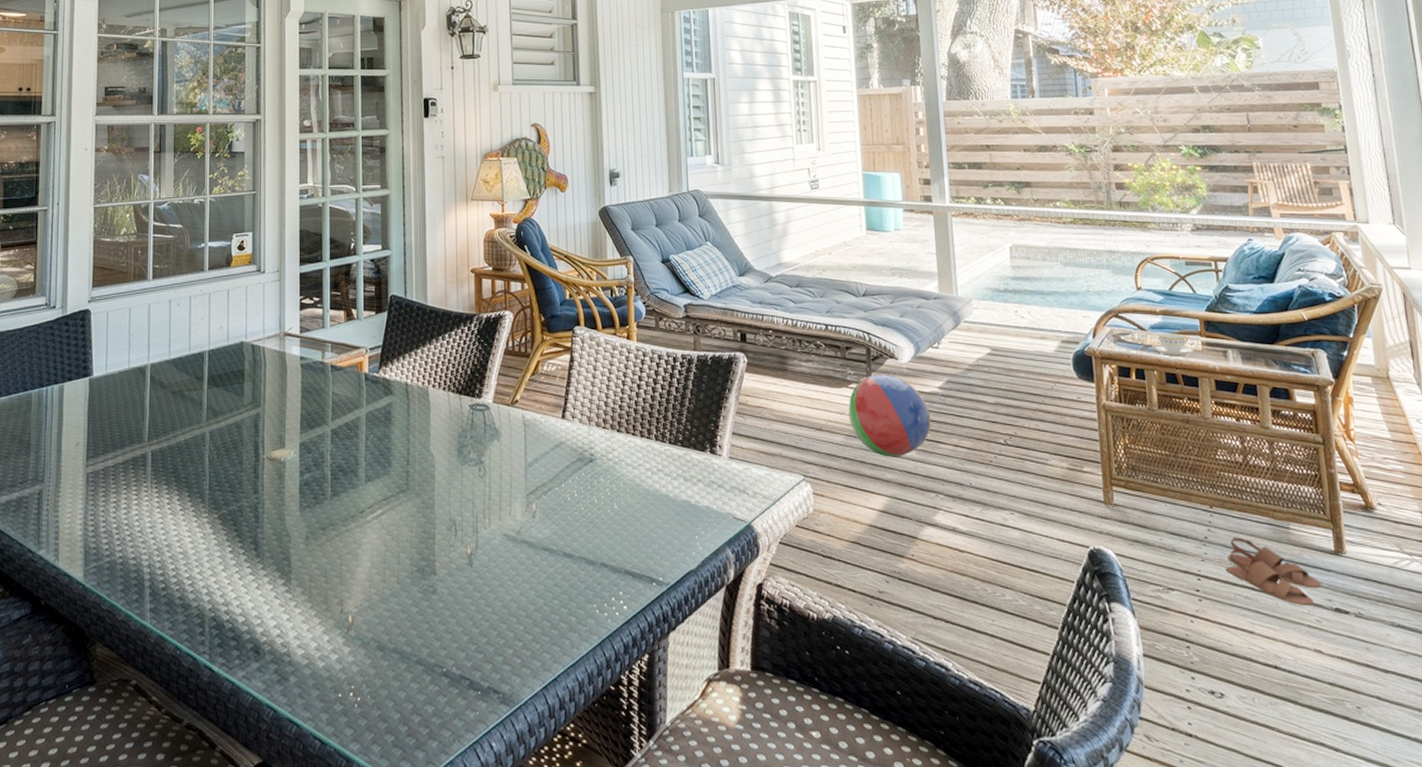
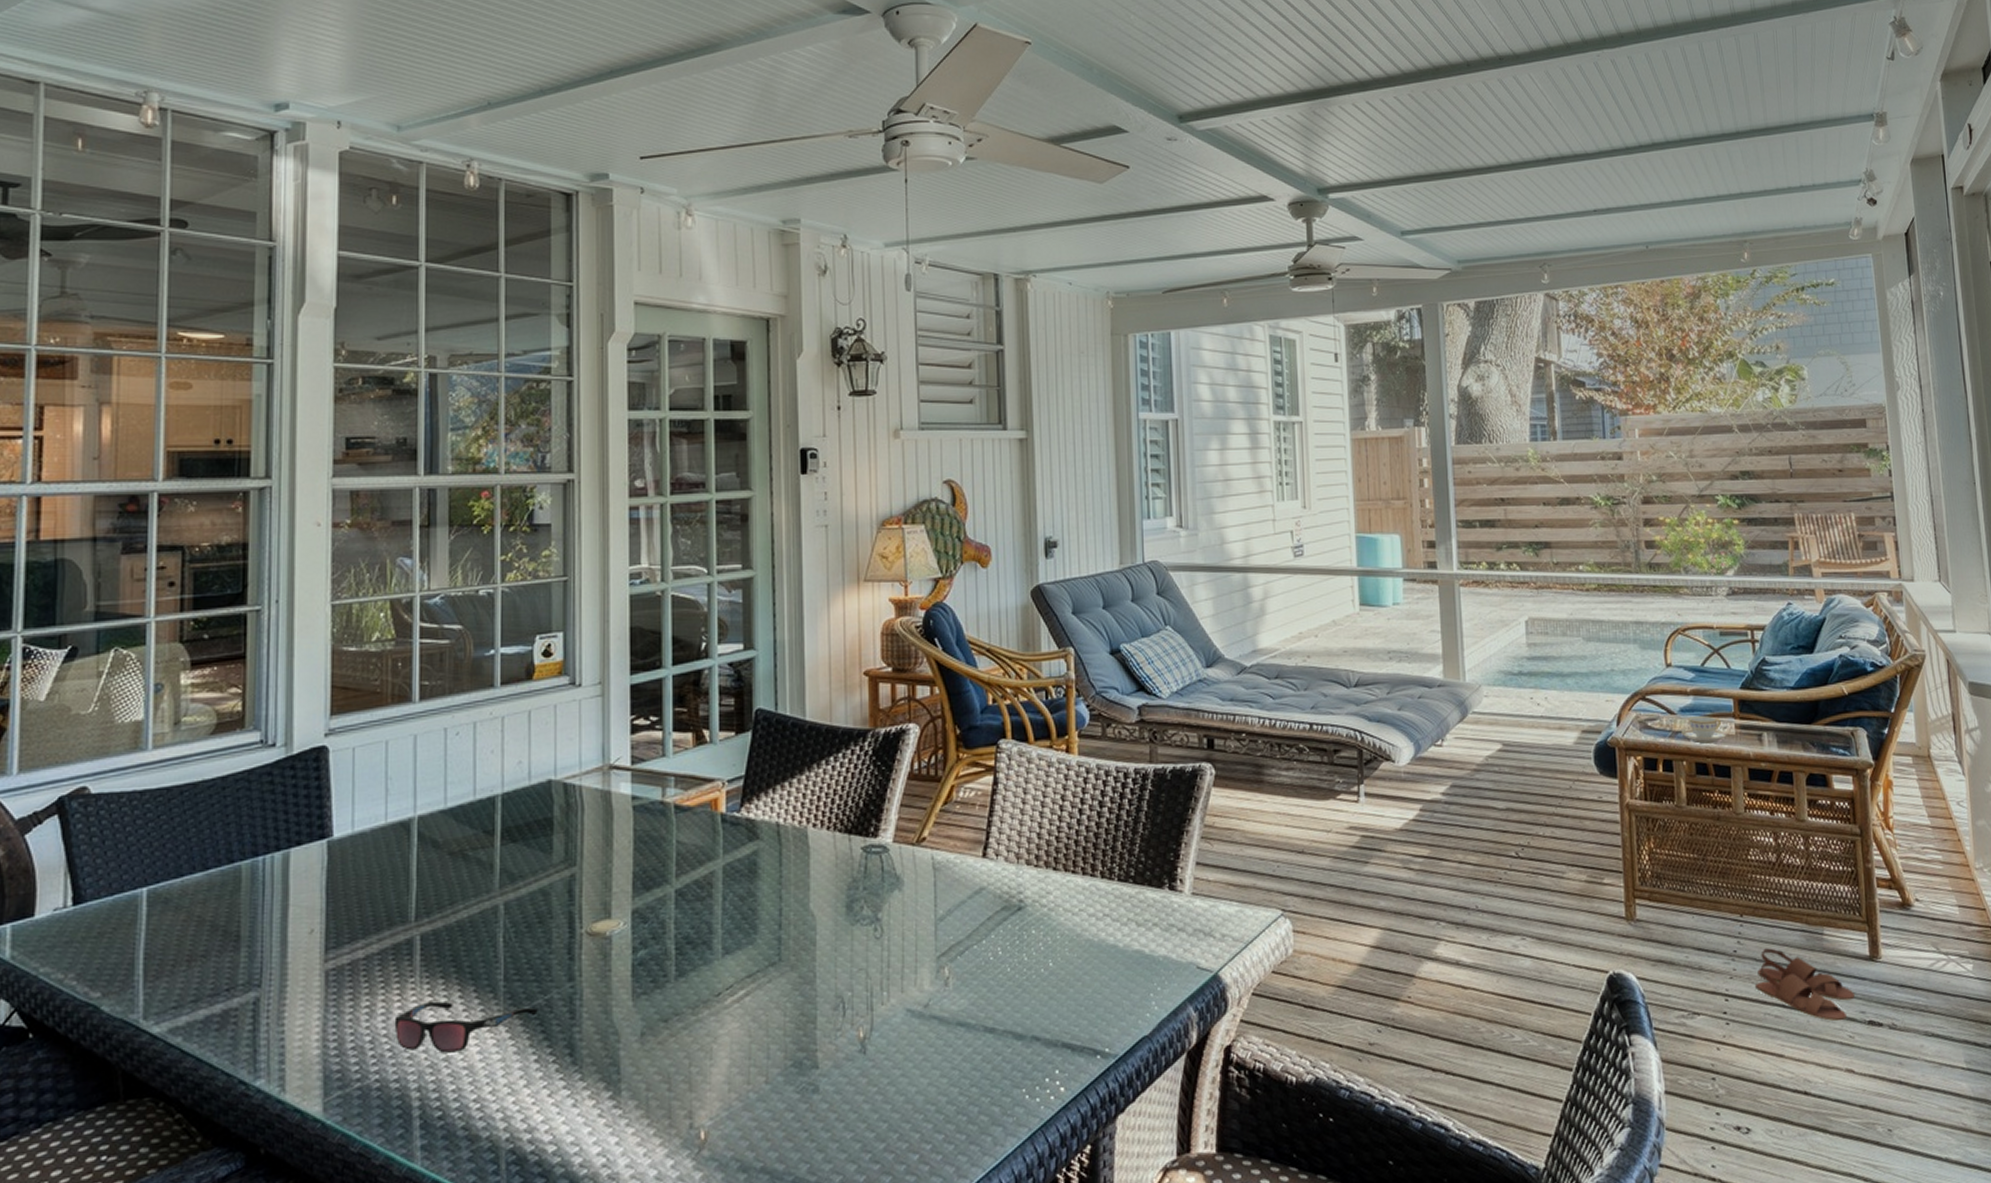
sunglasses: none [132,501,233,541] -> present [394,1001,538,1053]
beach ball: present [848,374,931,457] -> none [1335,780,1433,881]

